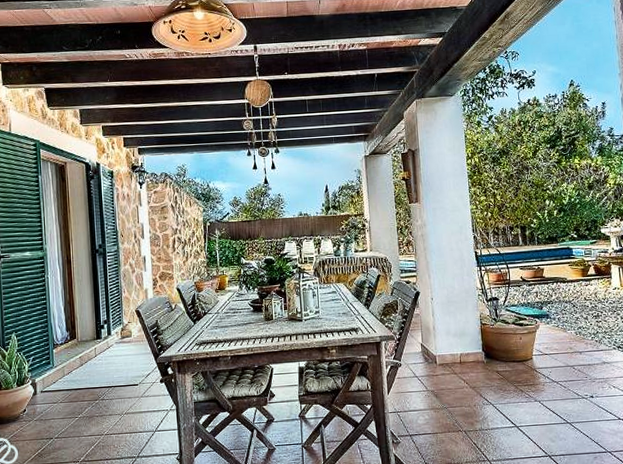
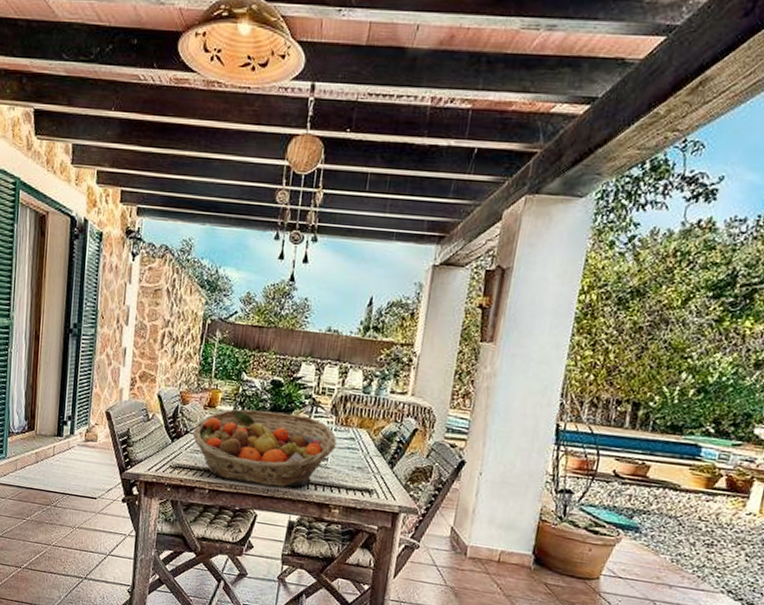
fruit basket: none [210,282,323,345] -> present [192,409,337,488]

